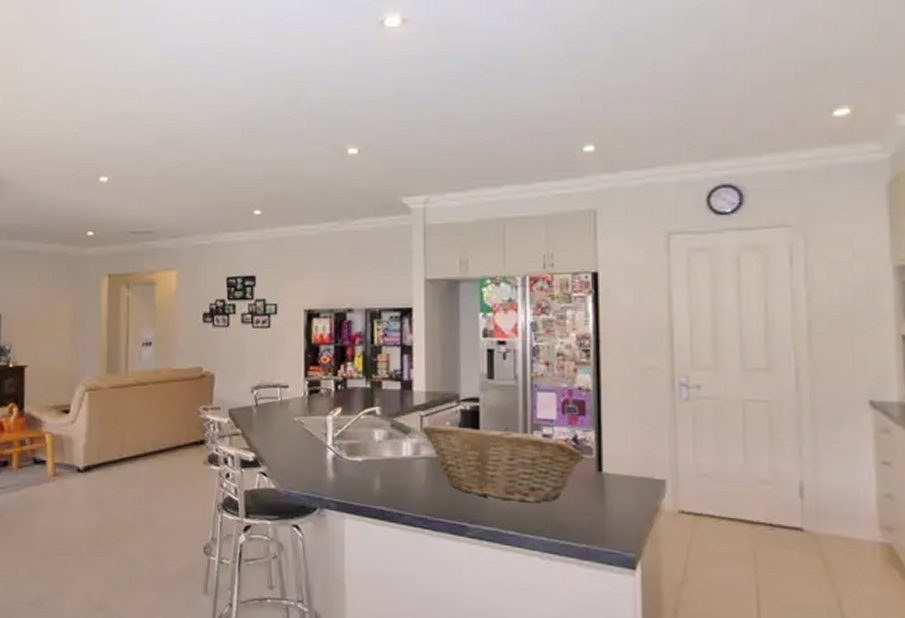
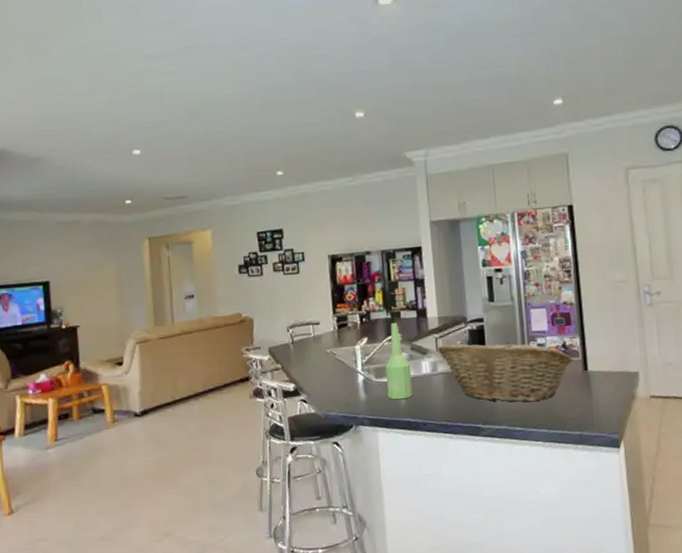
bottle: none [360,393,389,484] -> present [385,322,413,400]

